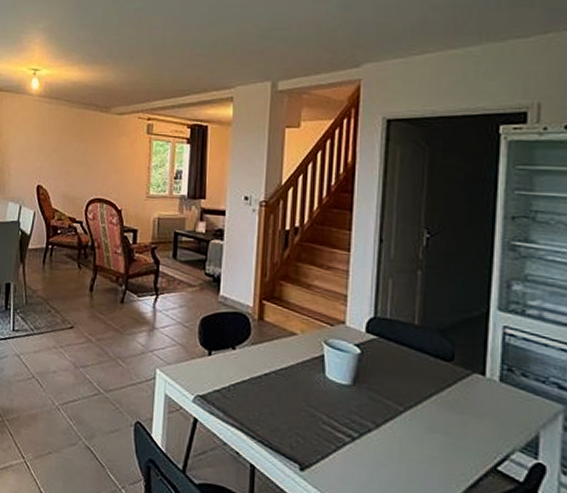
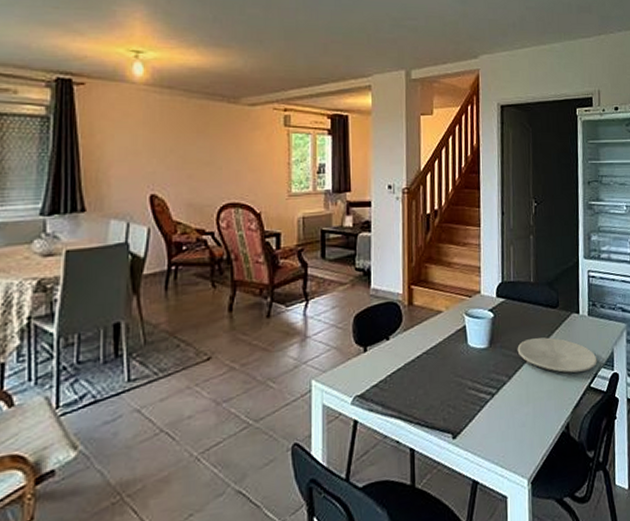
plate: none [390,388,510,449] -> present [517,337,597,373]

